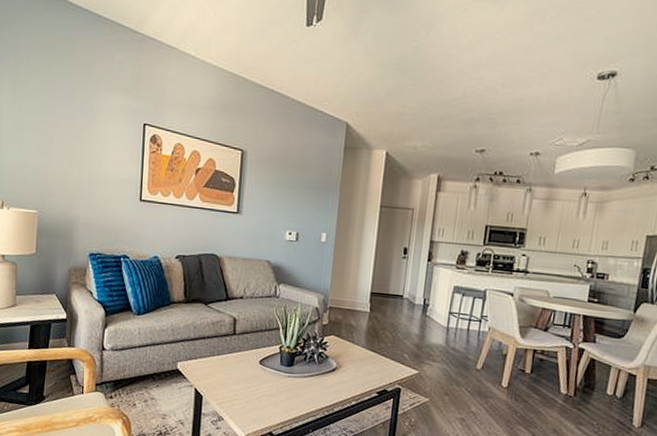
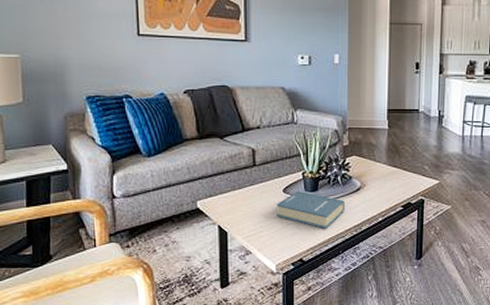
hardback book: none [250,364,319,405] -> present [276,191,345,229]

